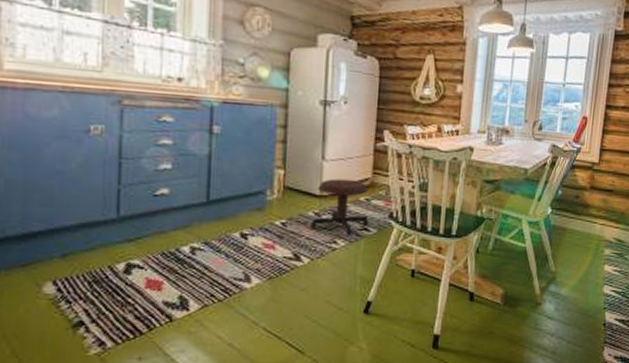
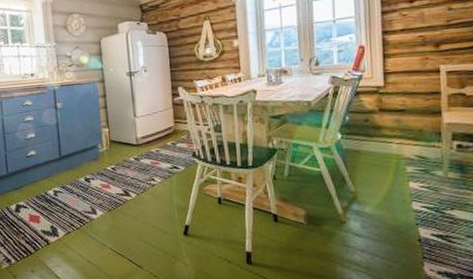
stool: present [309,178,370,236] -> none [132,129,178,174]

